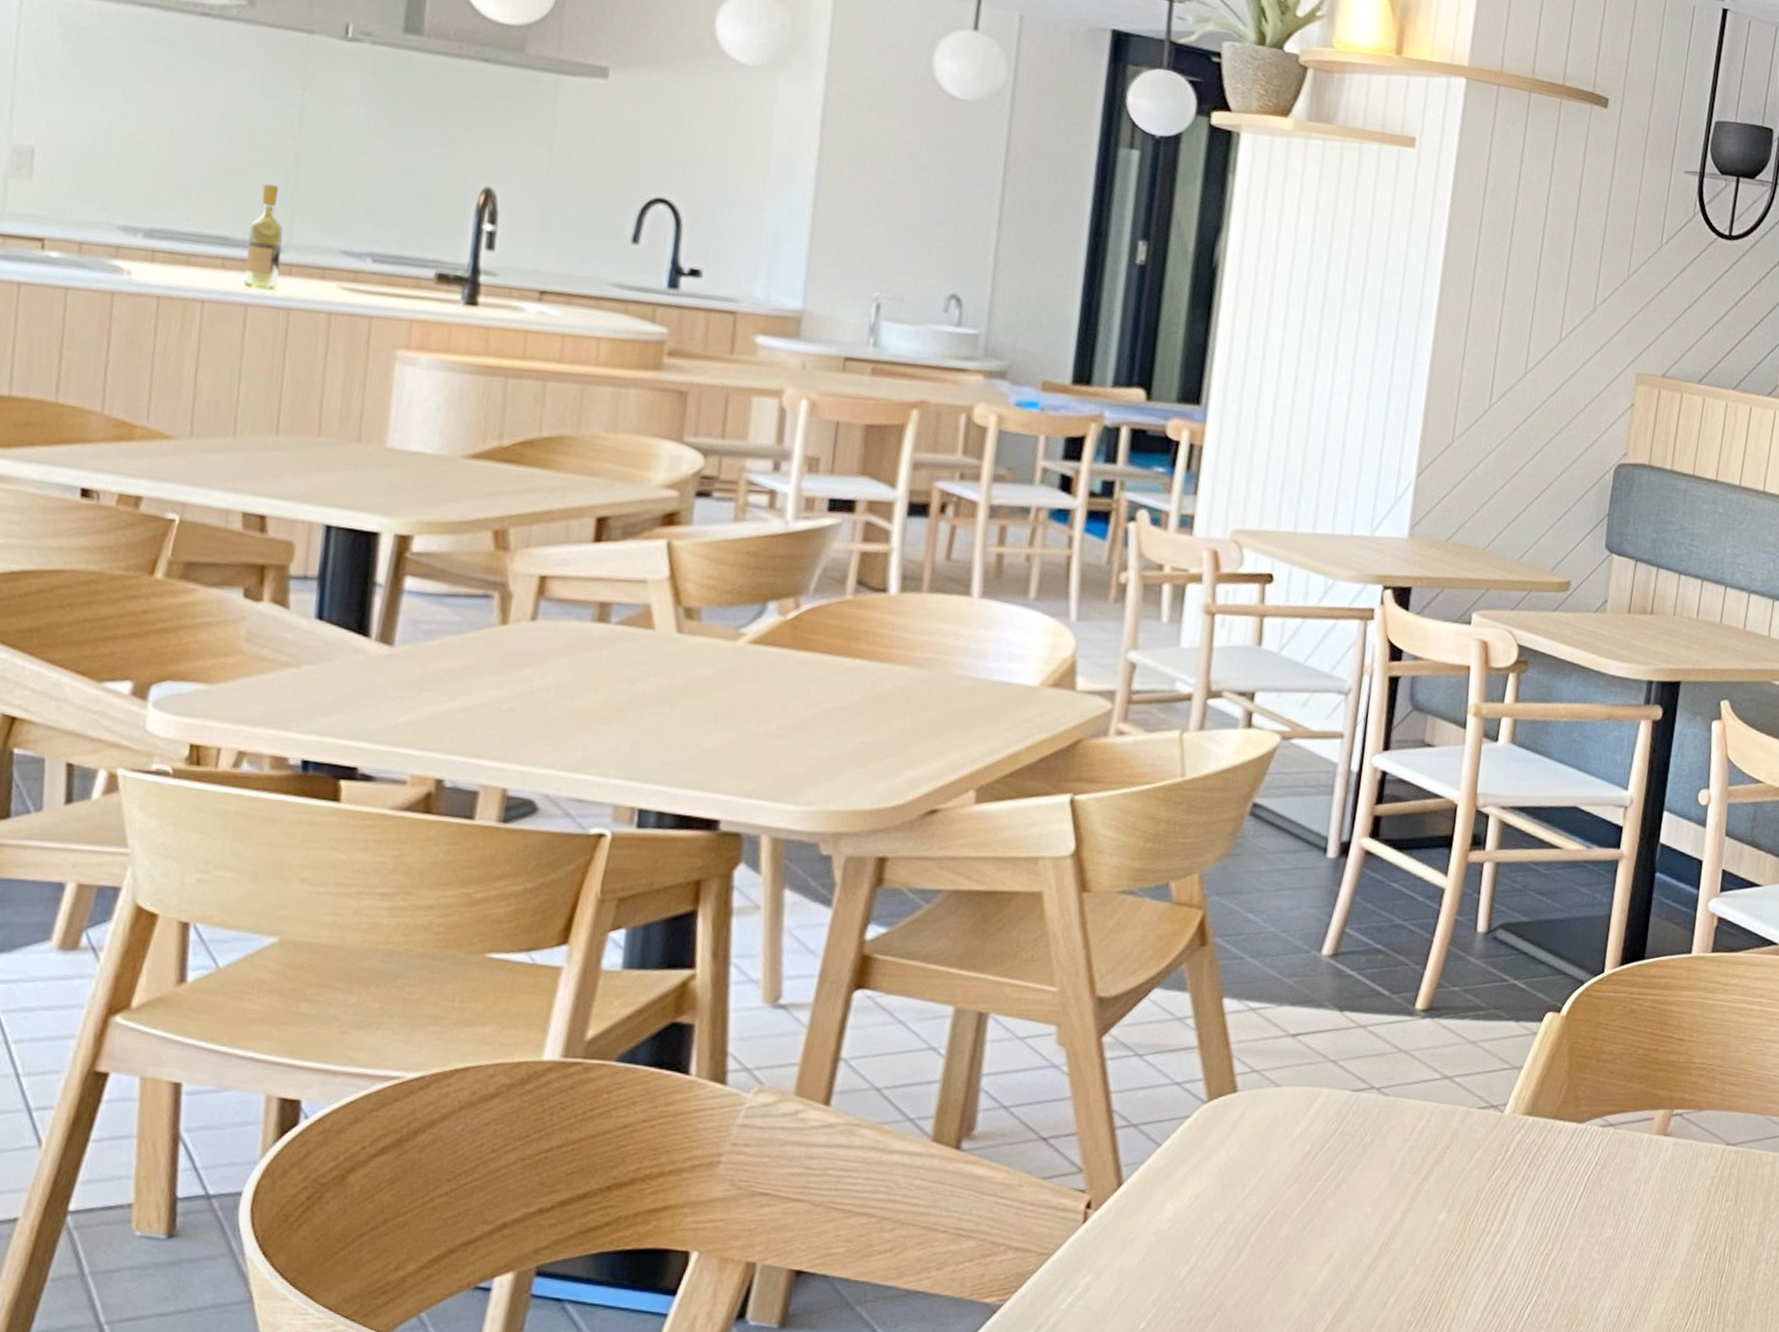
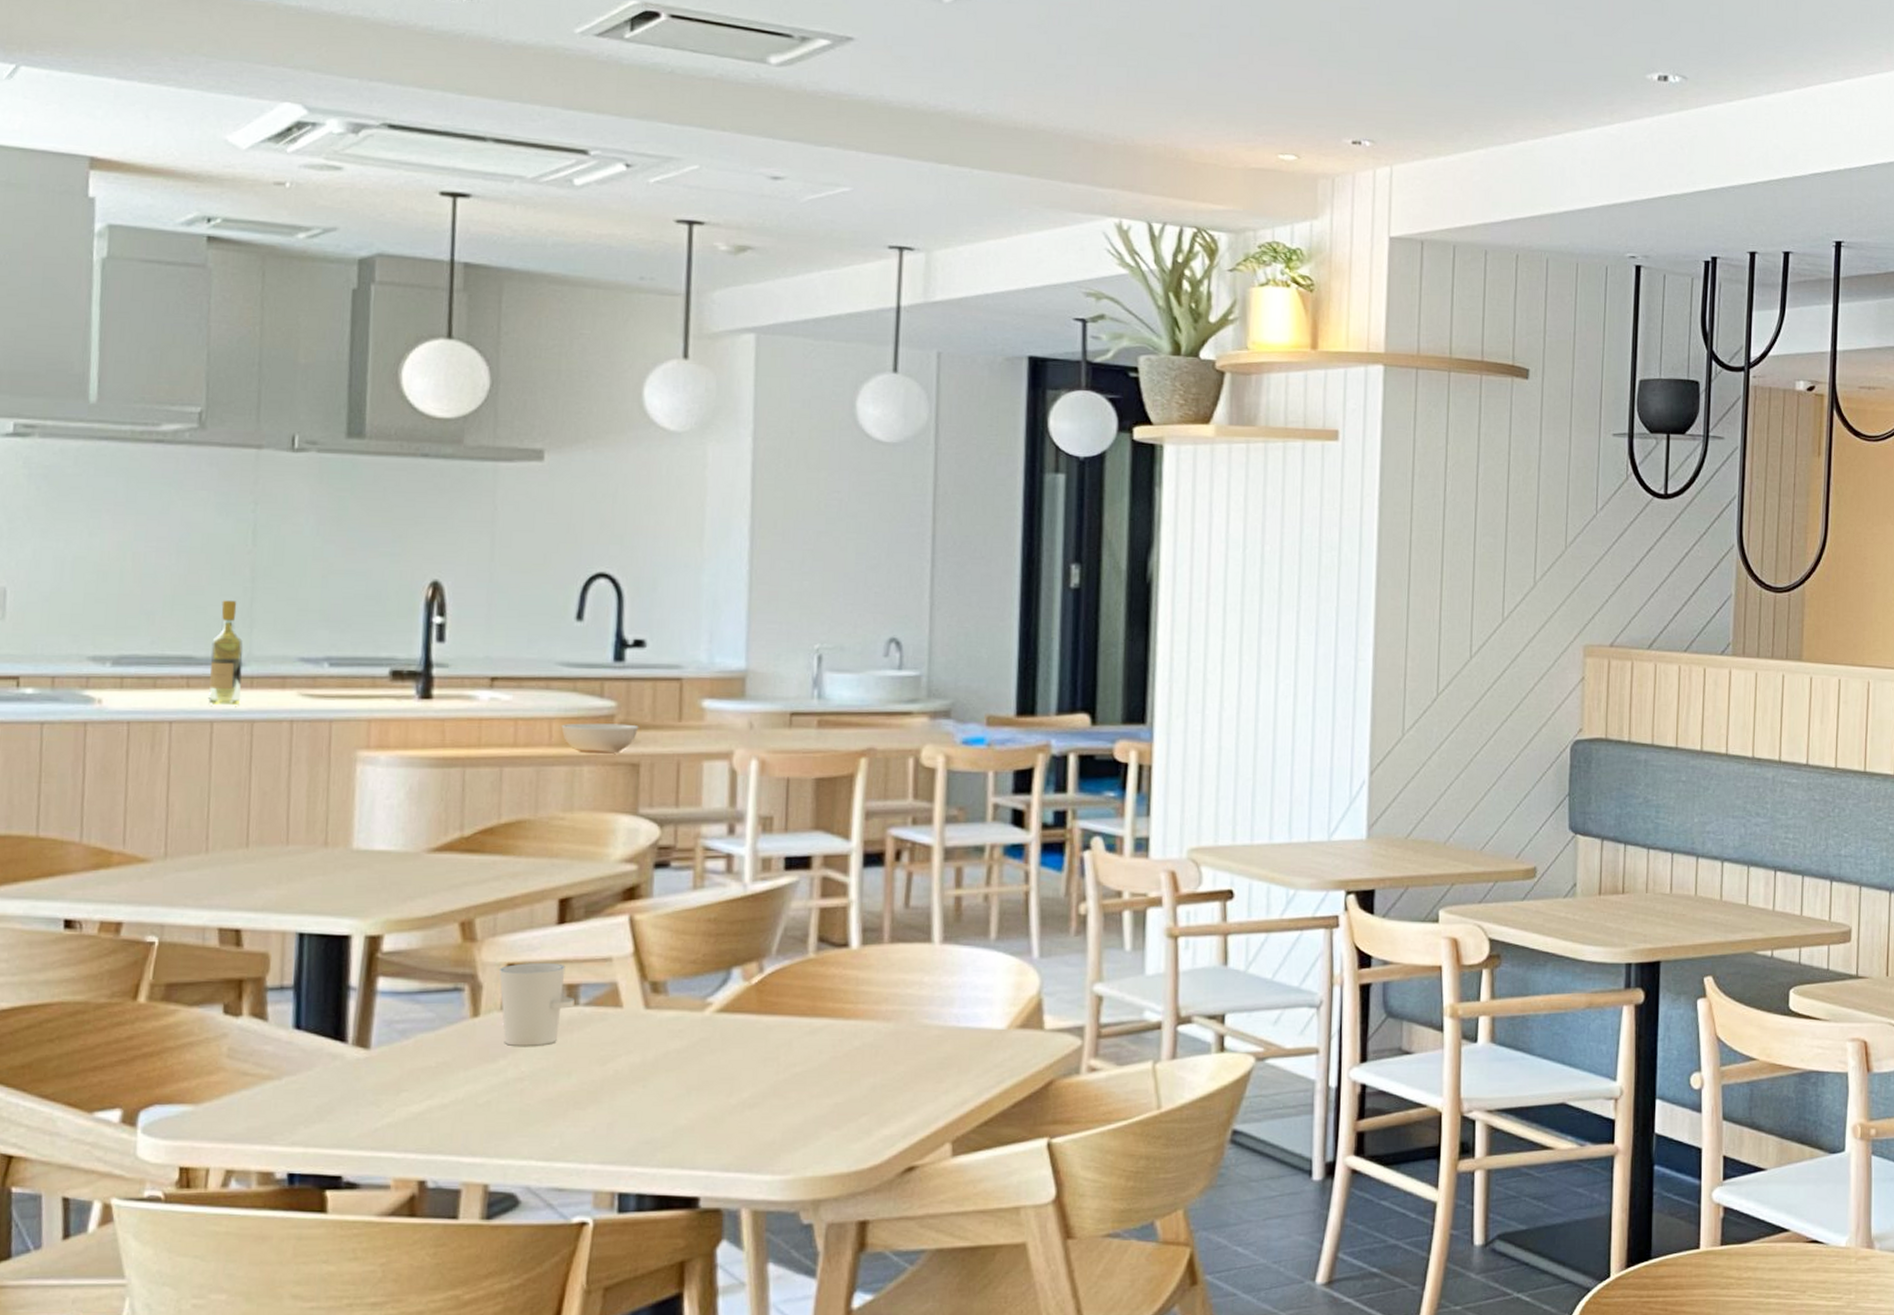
cup: none [530,577,607,660] -> present [499,963,576,1047]
bowl: none [609,345,689,380] -> present [561,723,639,755]

